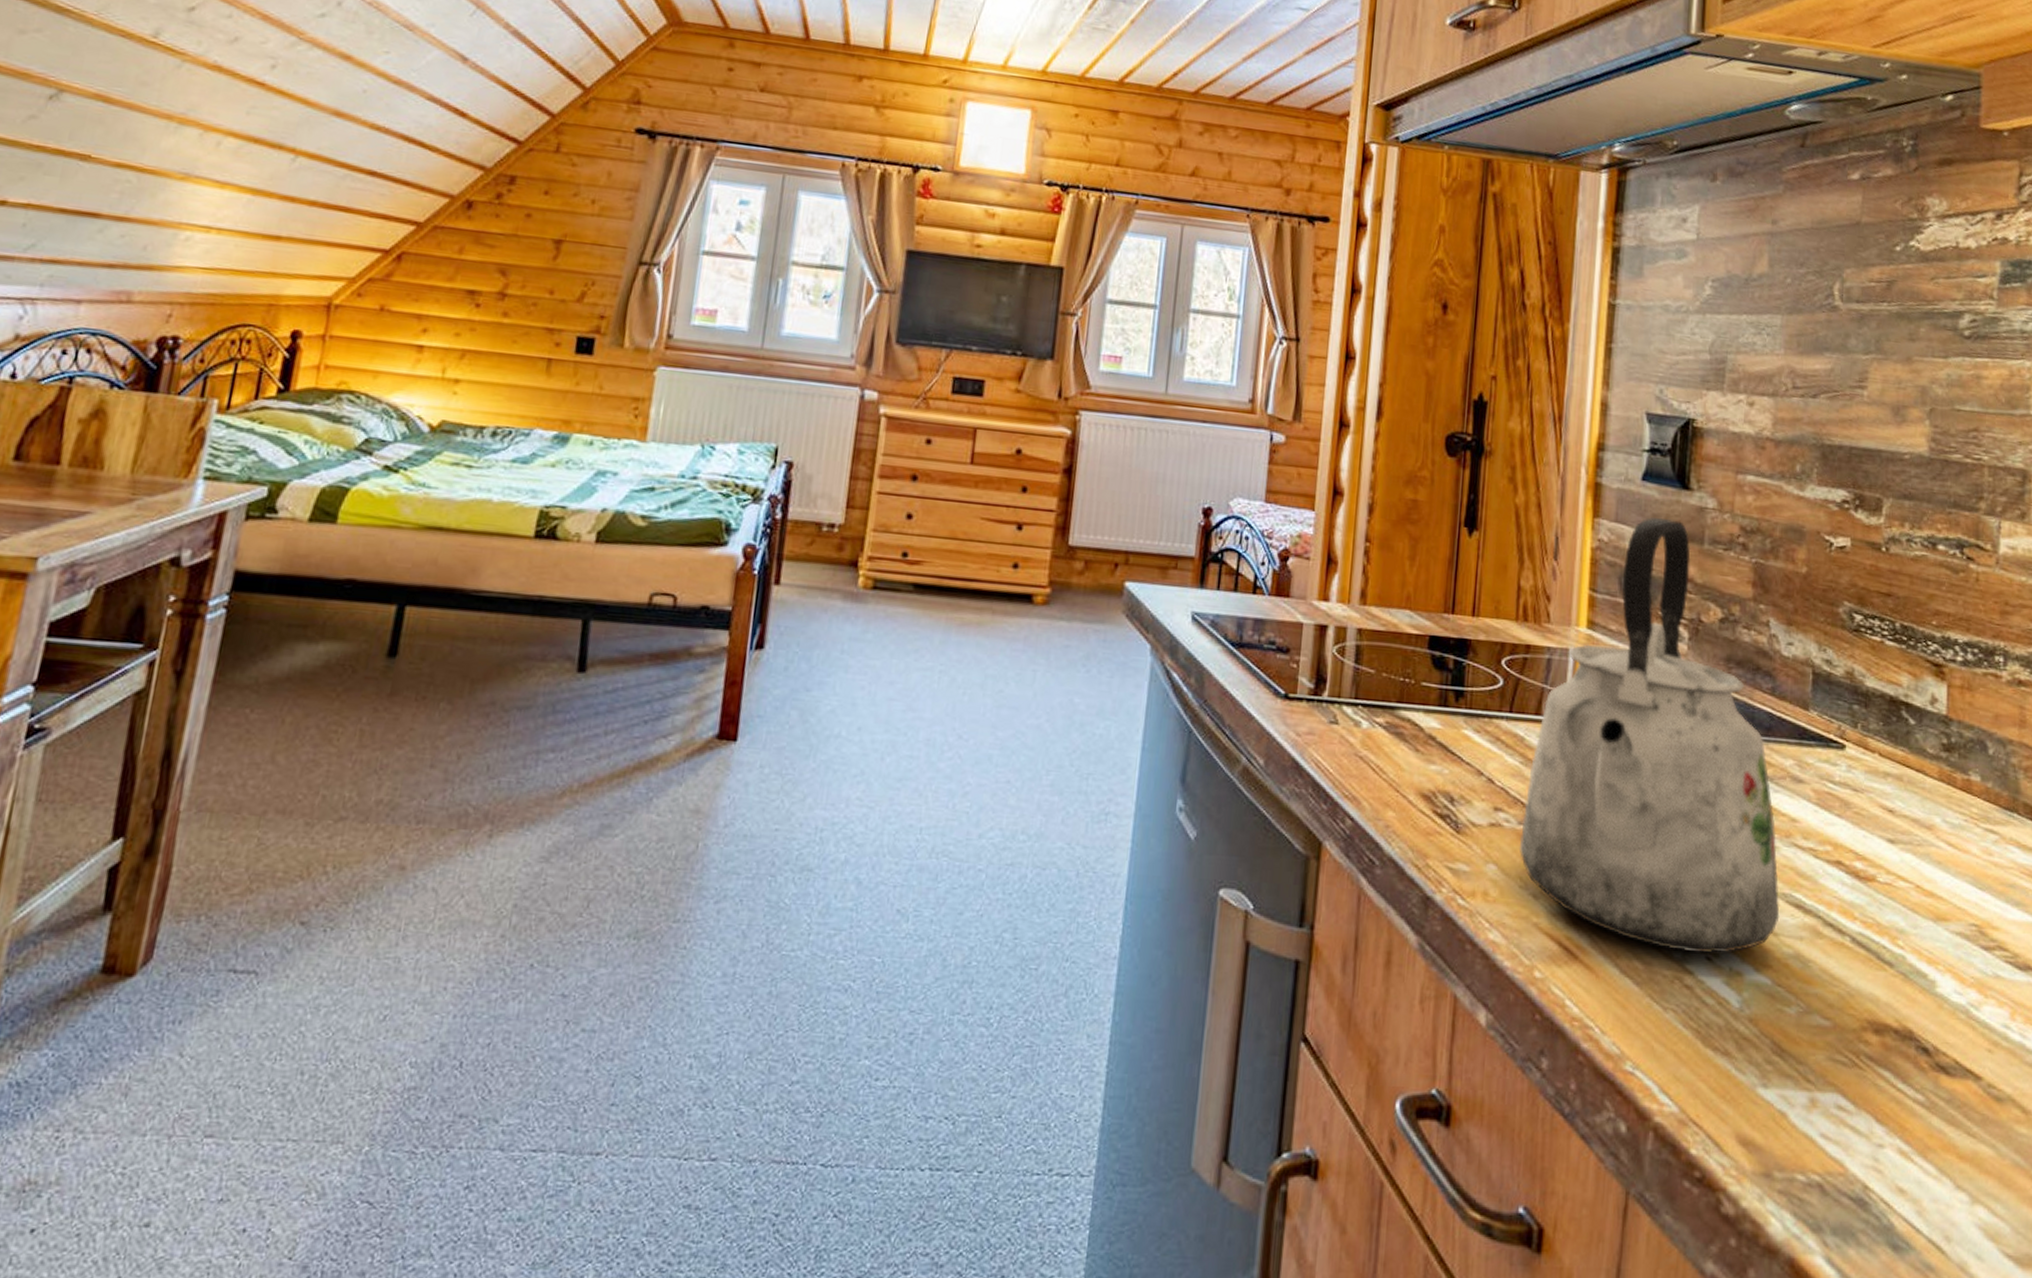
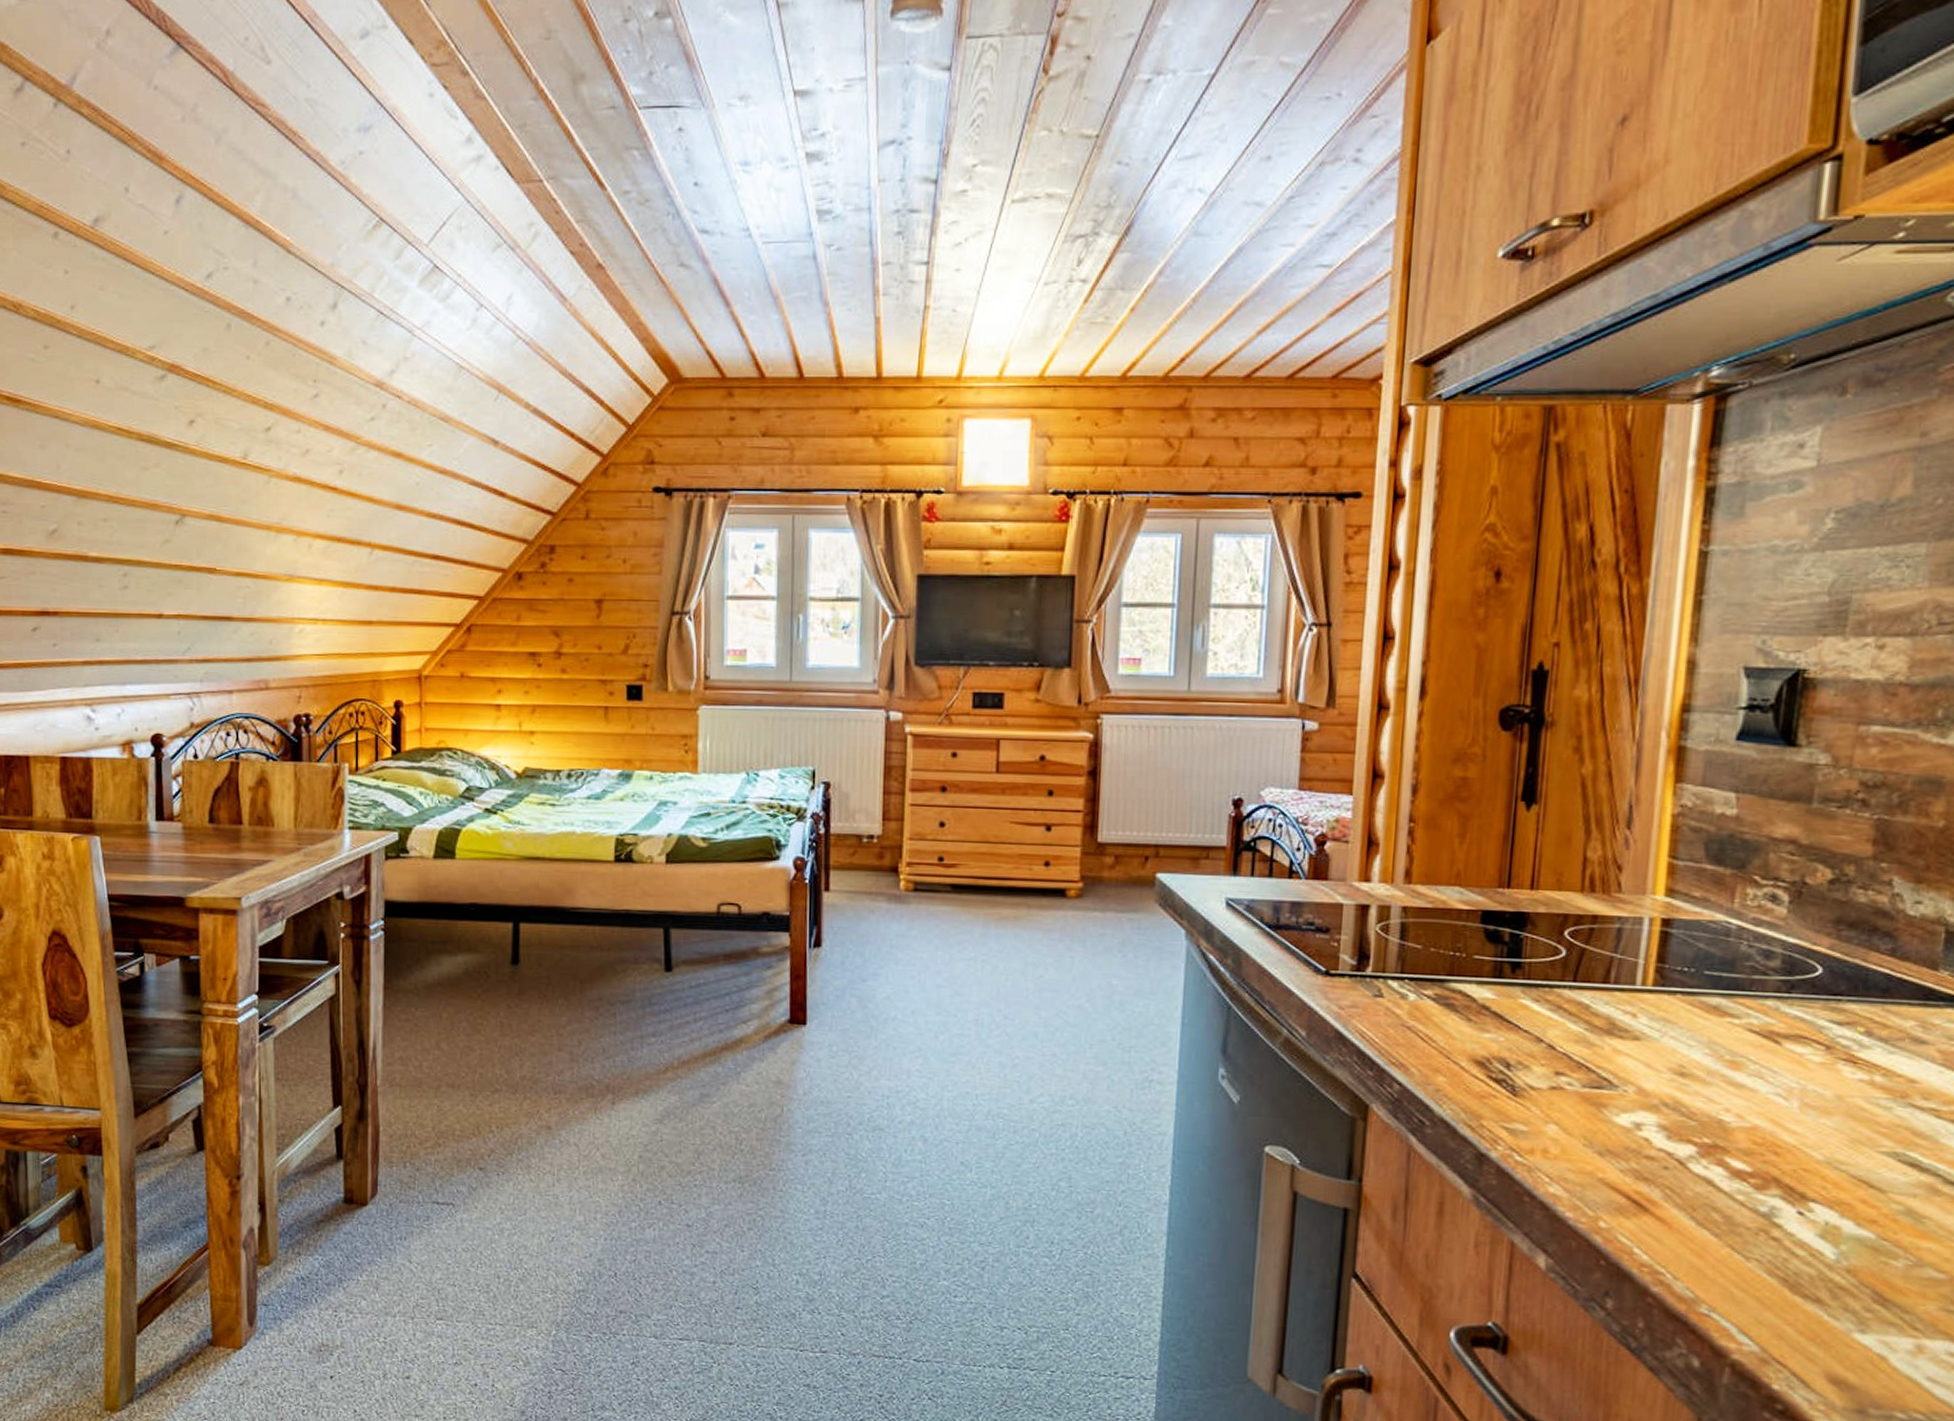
kettle: present [1520,518,1780,954] -> none [1584,778,1890,1209]

